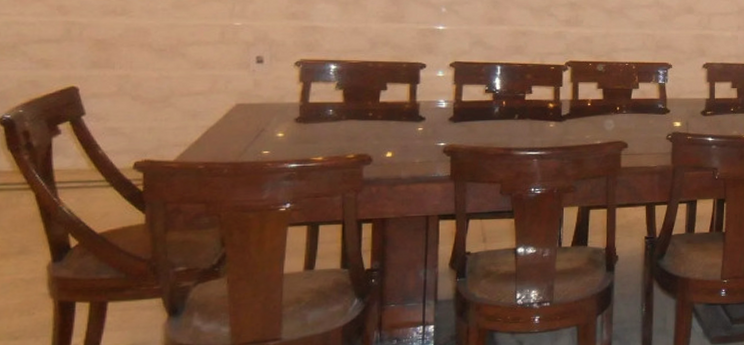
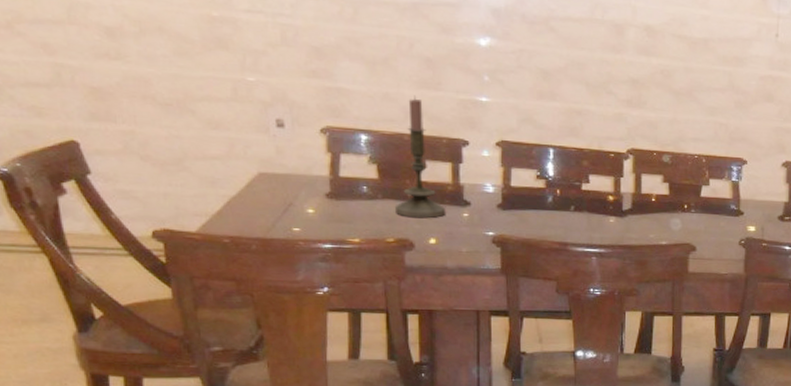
candle: none [356,28,402,135] -> present [394,95,445,219]

